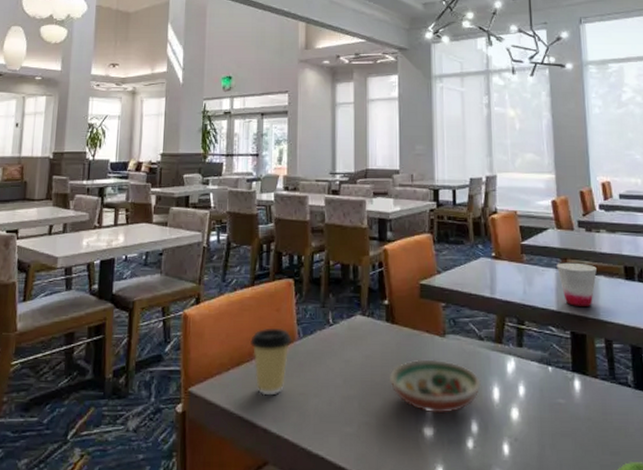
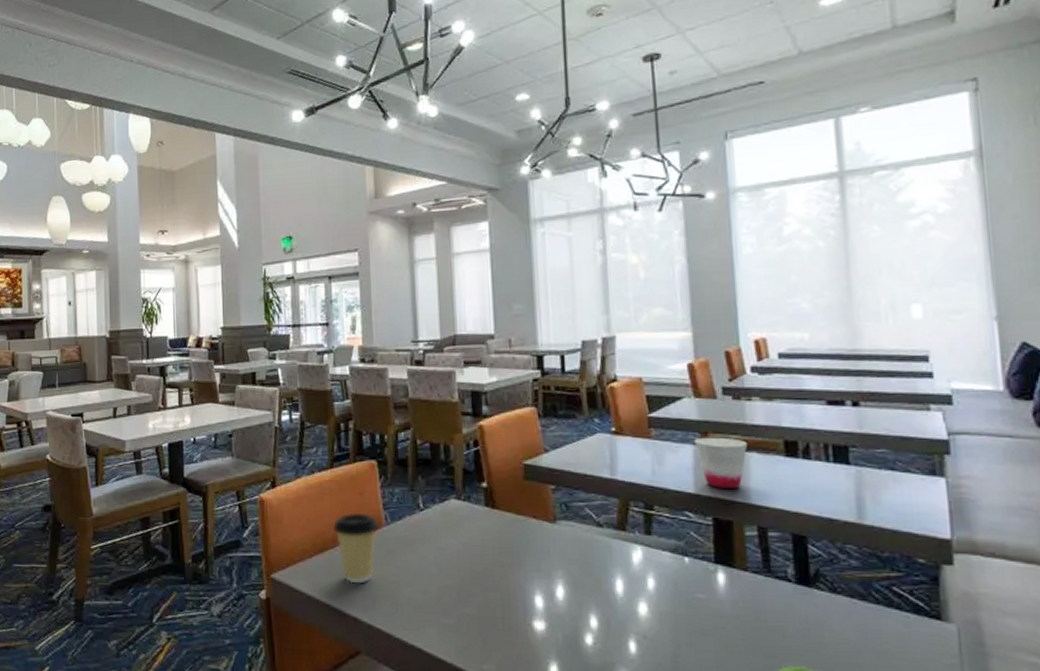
decorative bowl: present [388,359,482,414] -> none [491,547,602,607]

